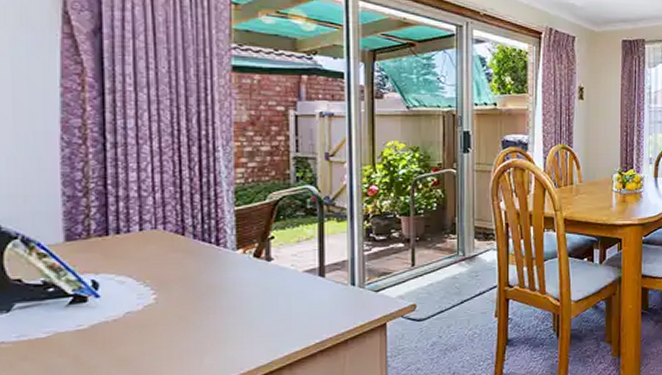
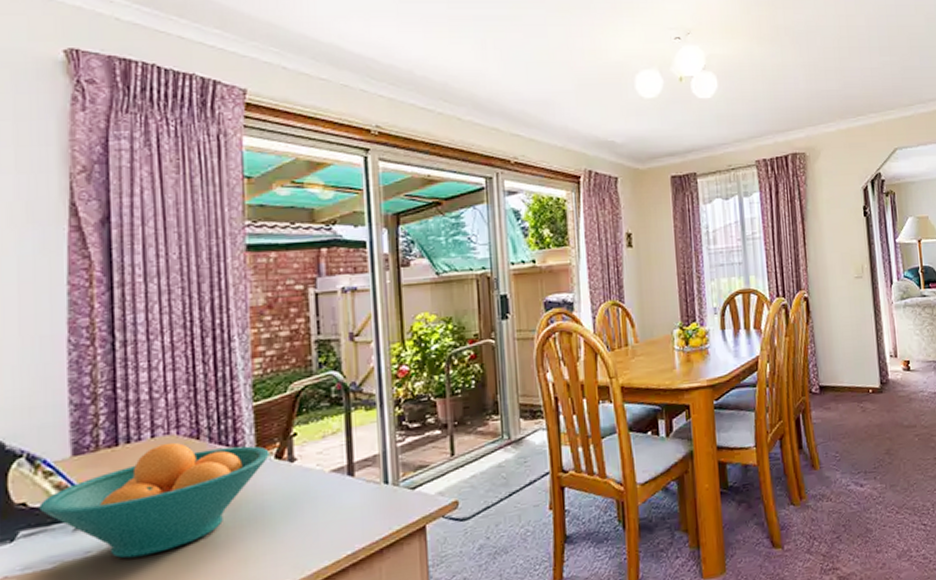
fruit bowl: none [33,236,249,333] -> present [39,442,270,559]

